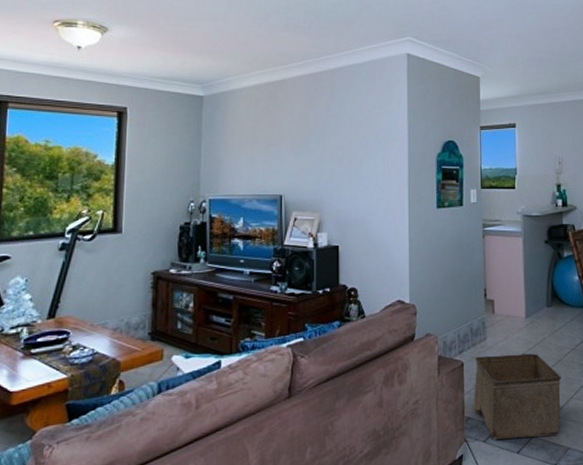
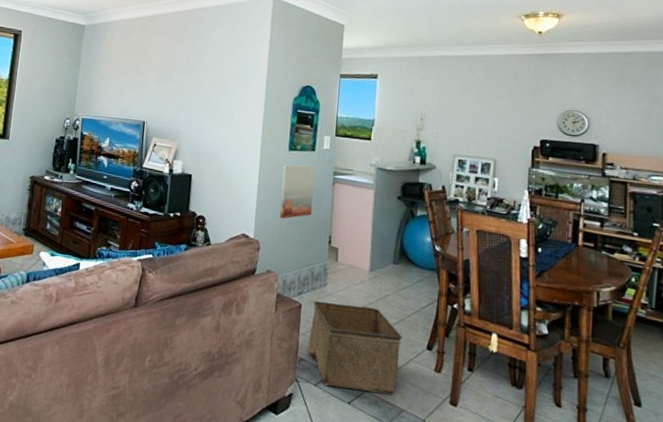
wall art: none [433,220,466,279] -> present [279,165,316,219]

